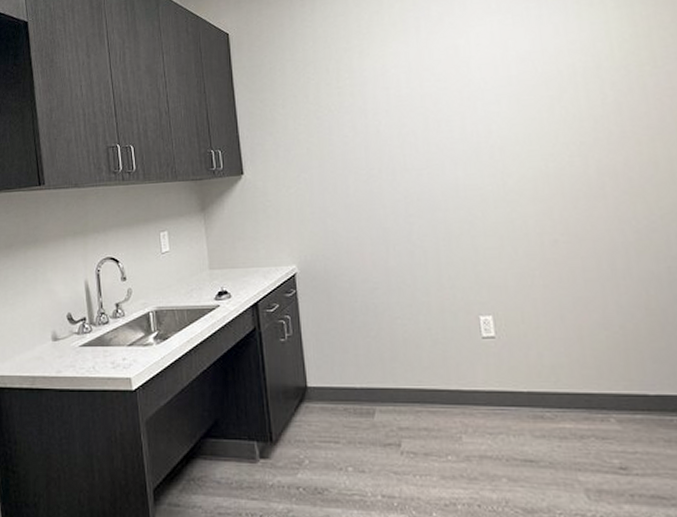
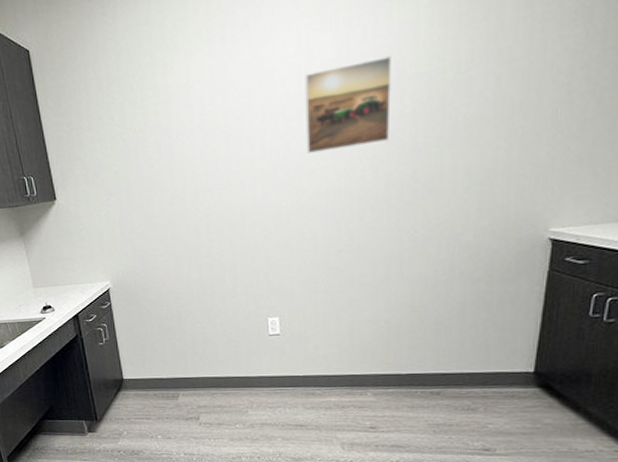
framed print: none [501,50,594,137] -> present [305,56,391,154]

